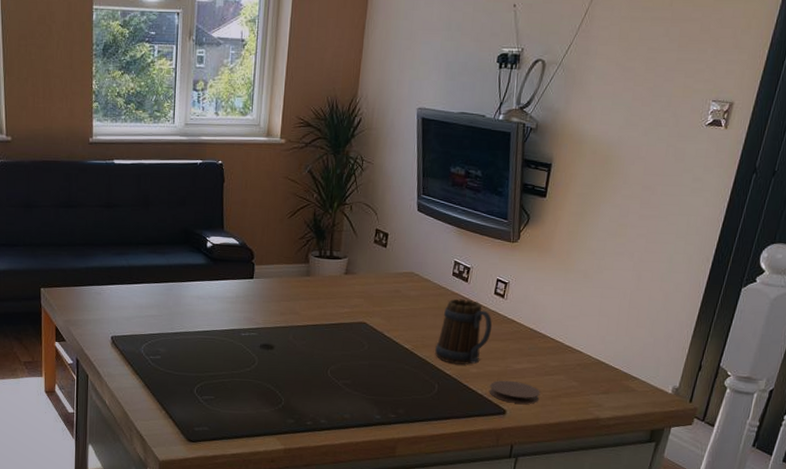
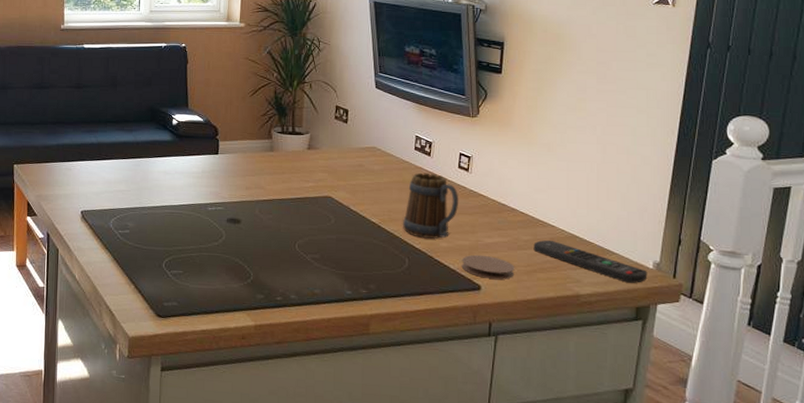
remote control: none [560,366,666,408] -> present [533,240,648,283]

